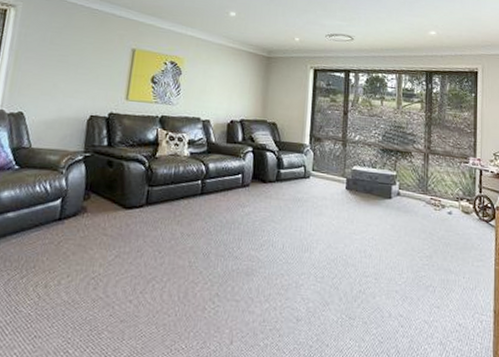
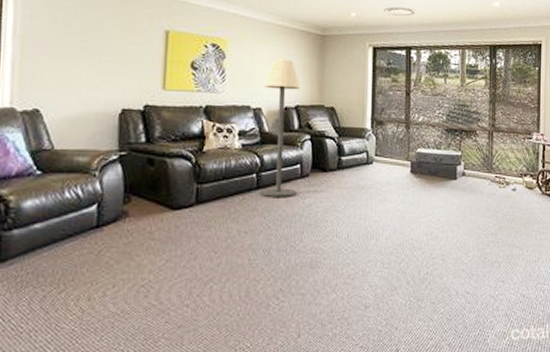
floor lamp: none [204,76,246,205] -> present [260,59,301,197]

